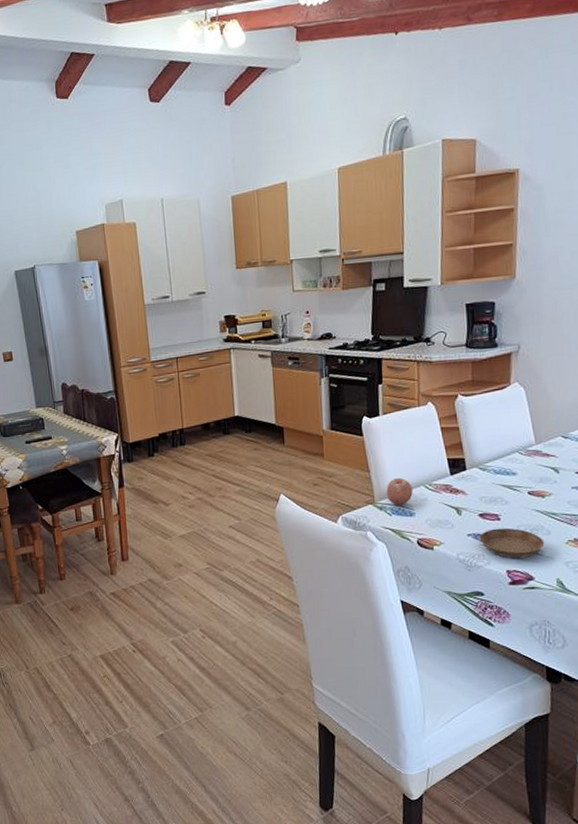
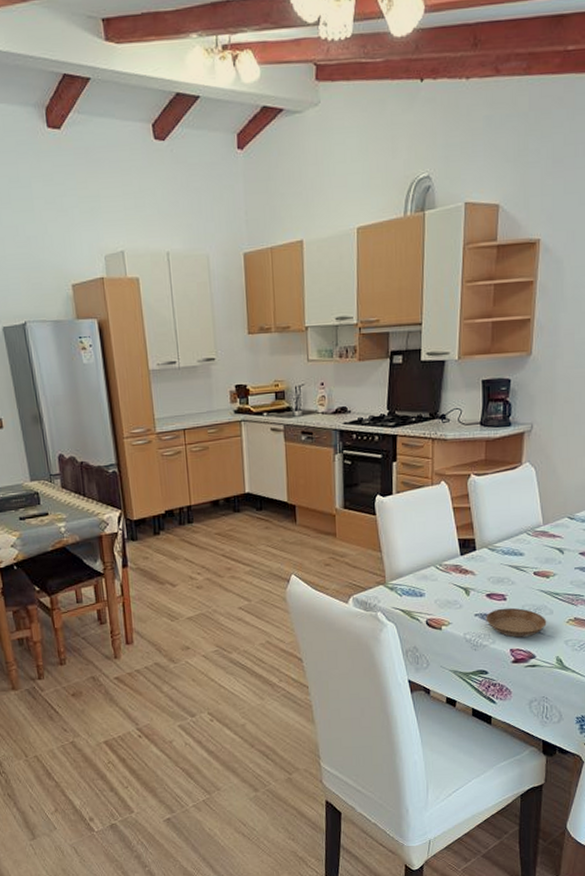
fruit: present [386,477,413,506] -> none [397,557,423,586]

